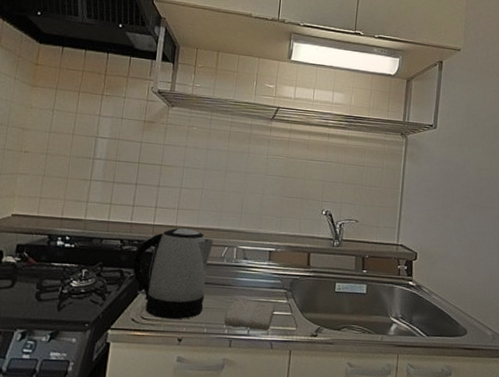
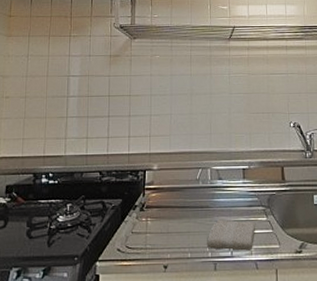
kettle: present [132,228,214,320] -> none [112,155,187,247]

